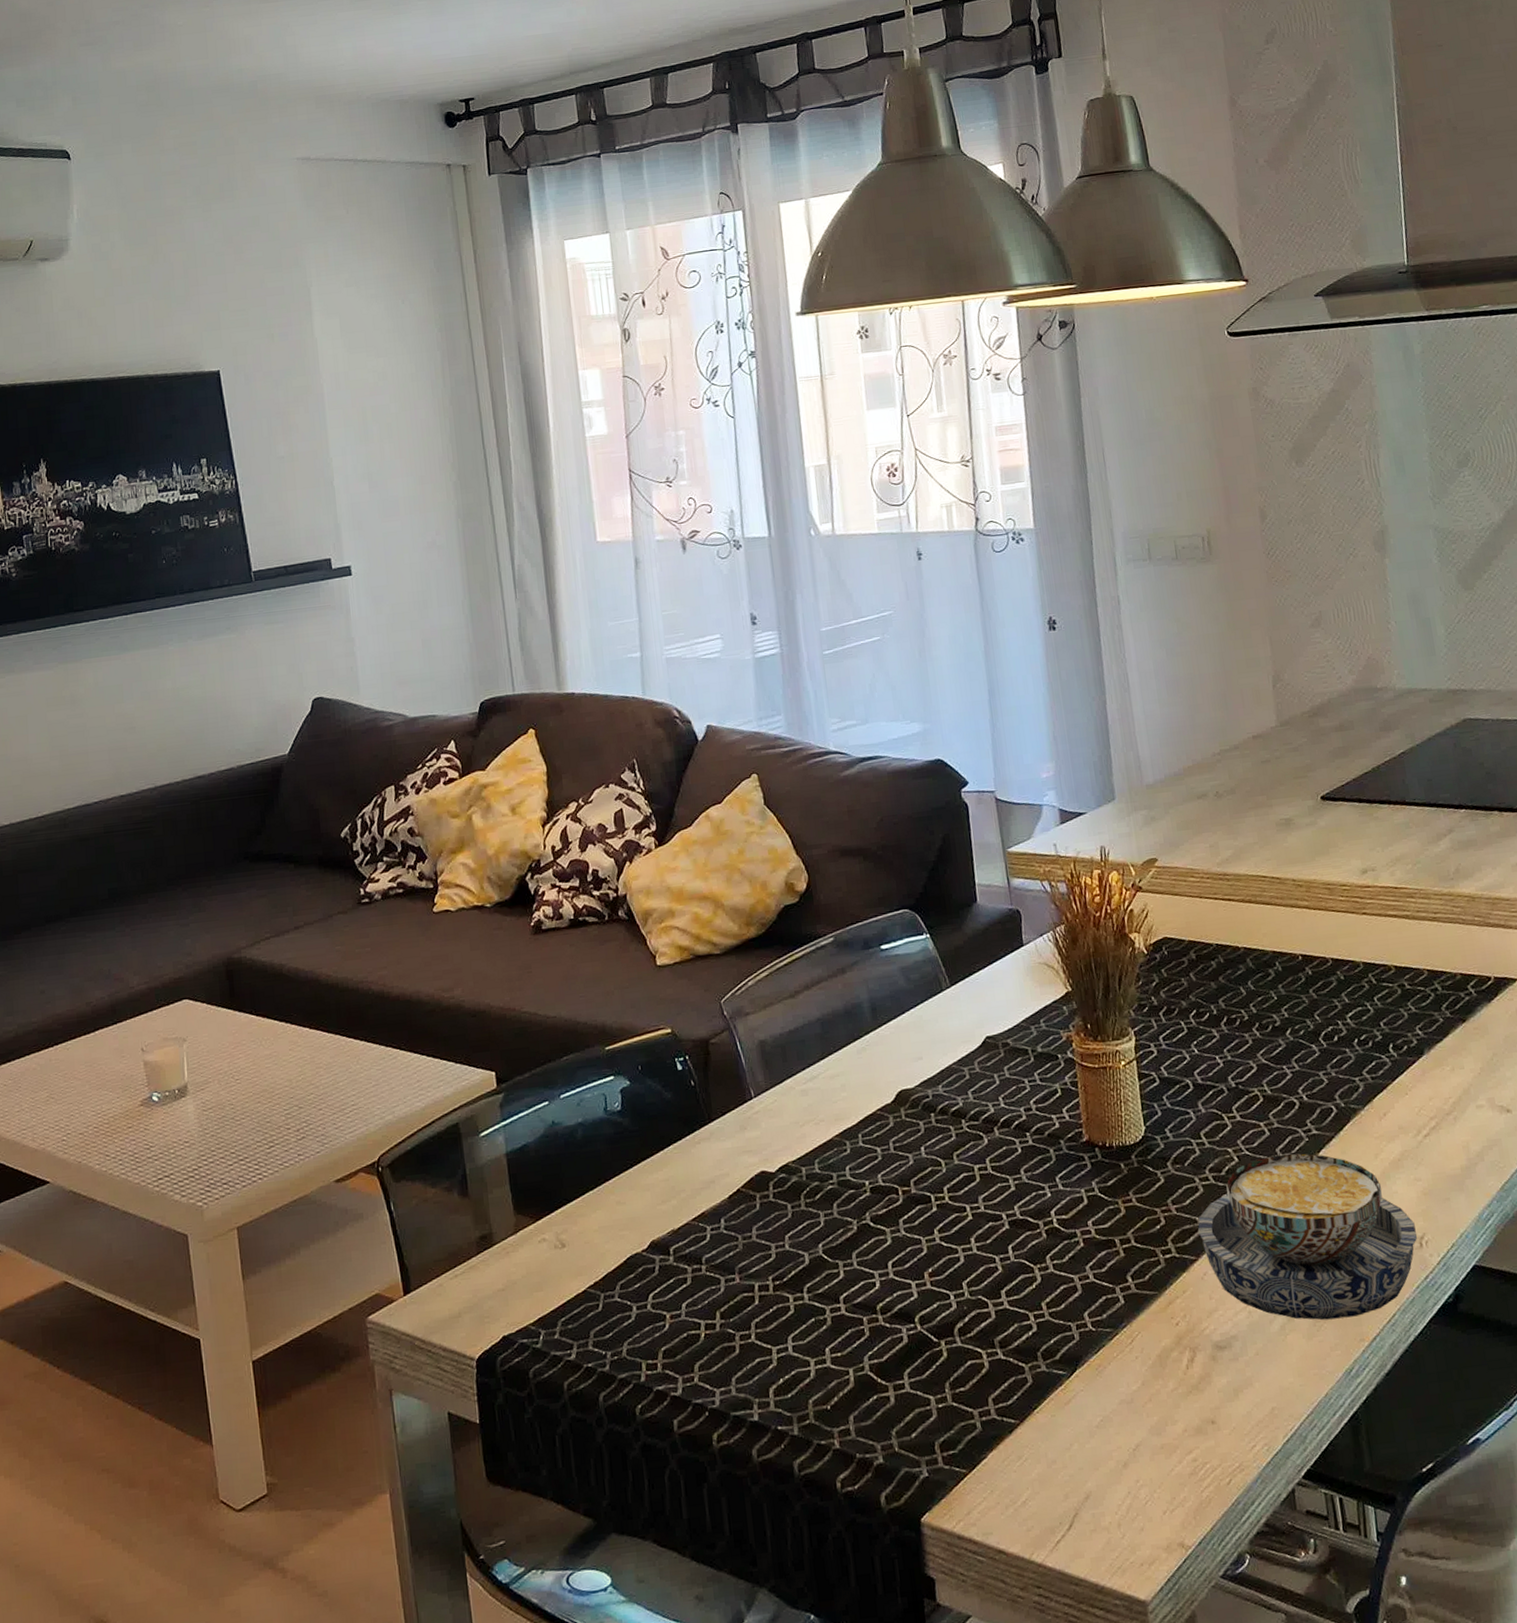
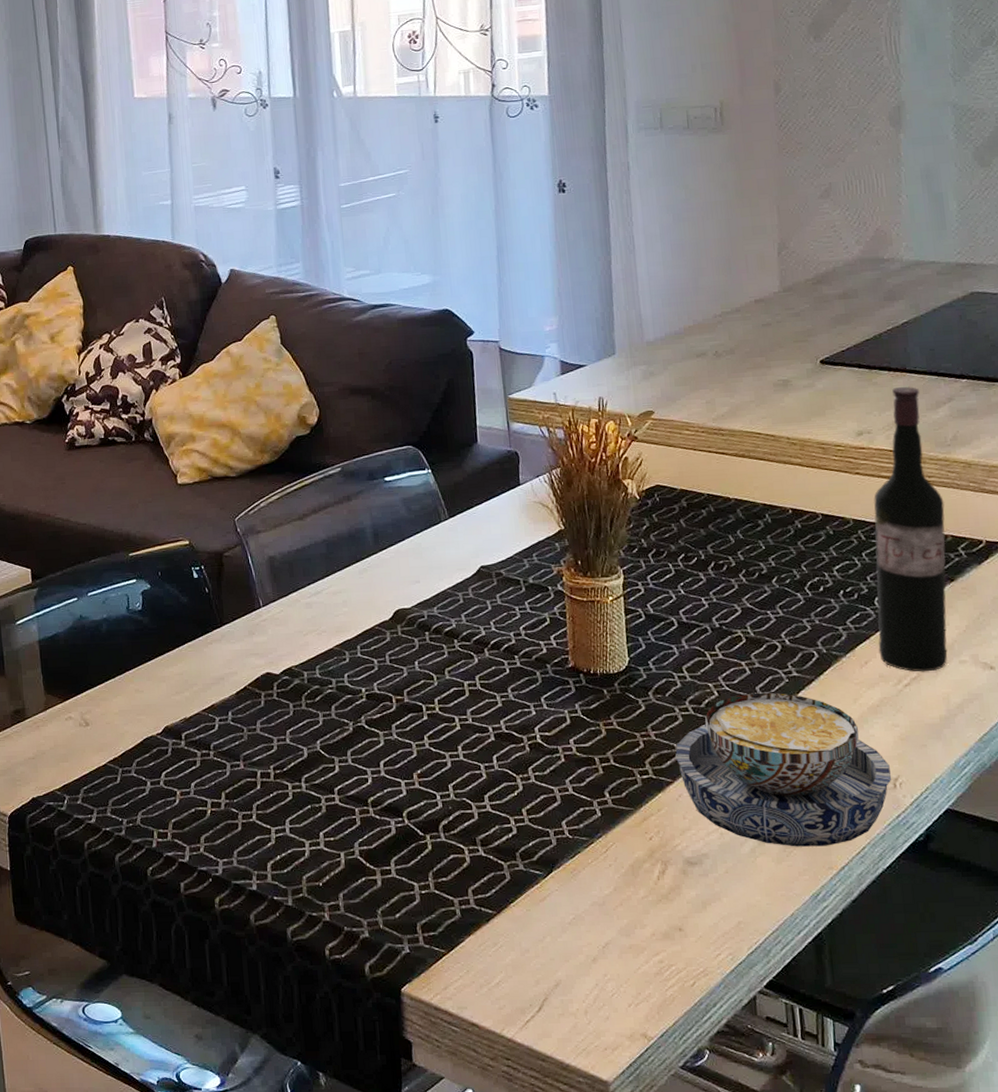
wine bottle: none [1382,819,1465,1121] -> present [874,386,948,672]

